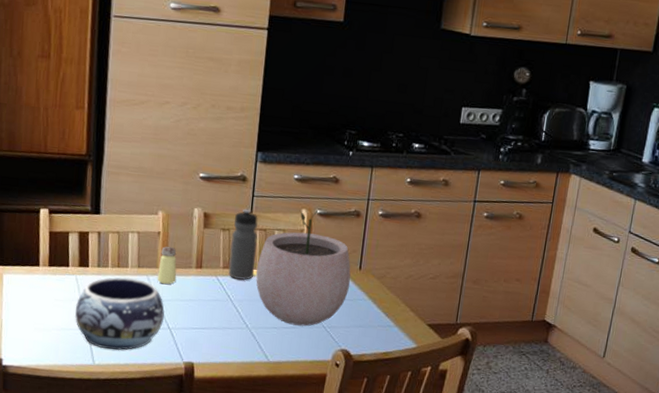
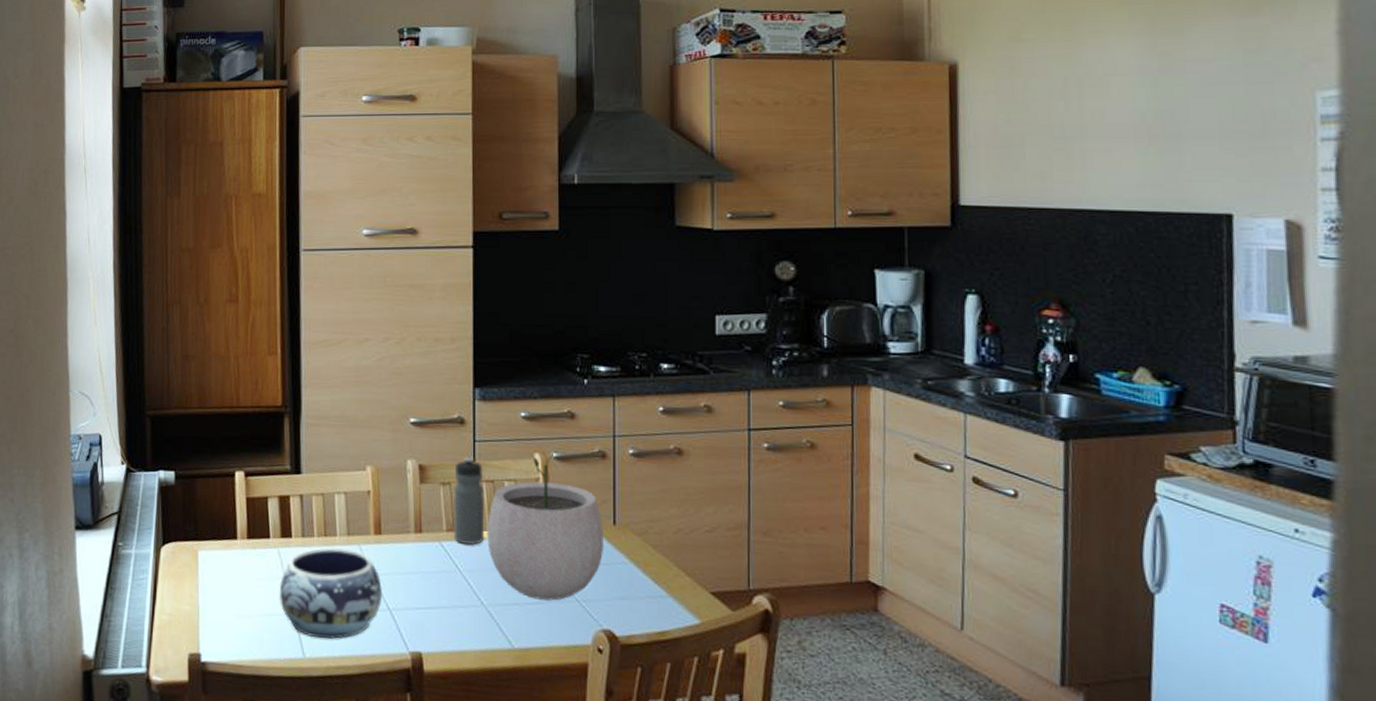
saltshaker: present [157,246,177,285] -> none [371,508,393,555]

